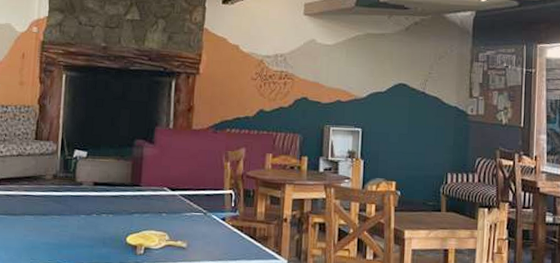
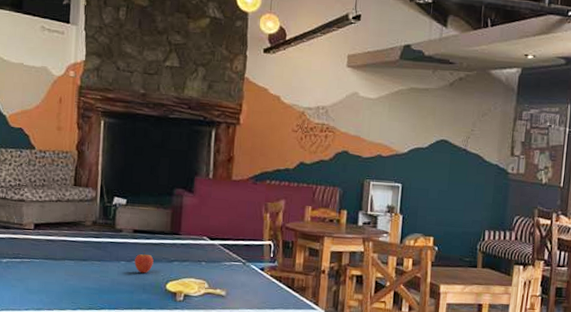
fruit: none [94,203,114,227] -> present [134,250,154,274]

